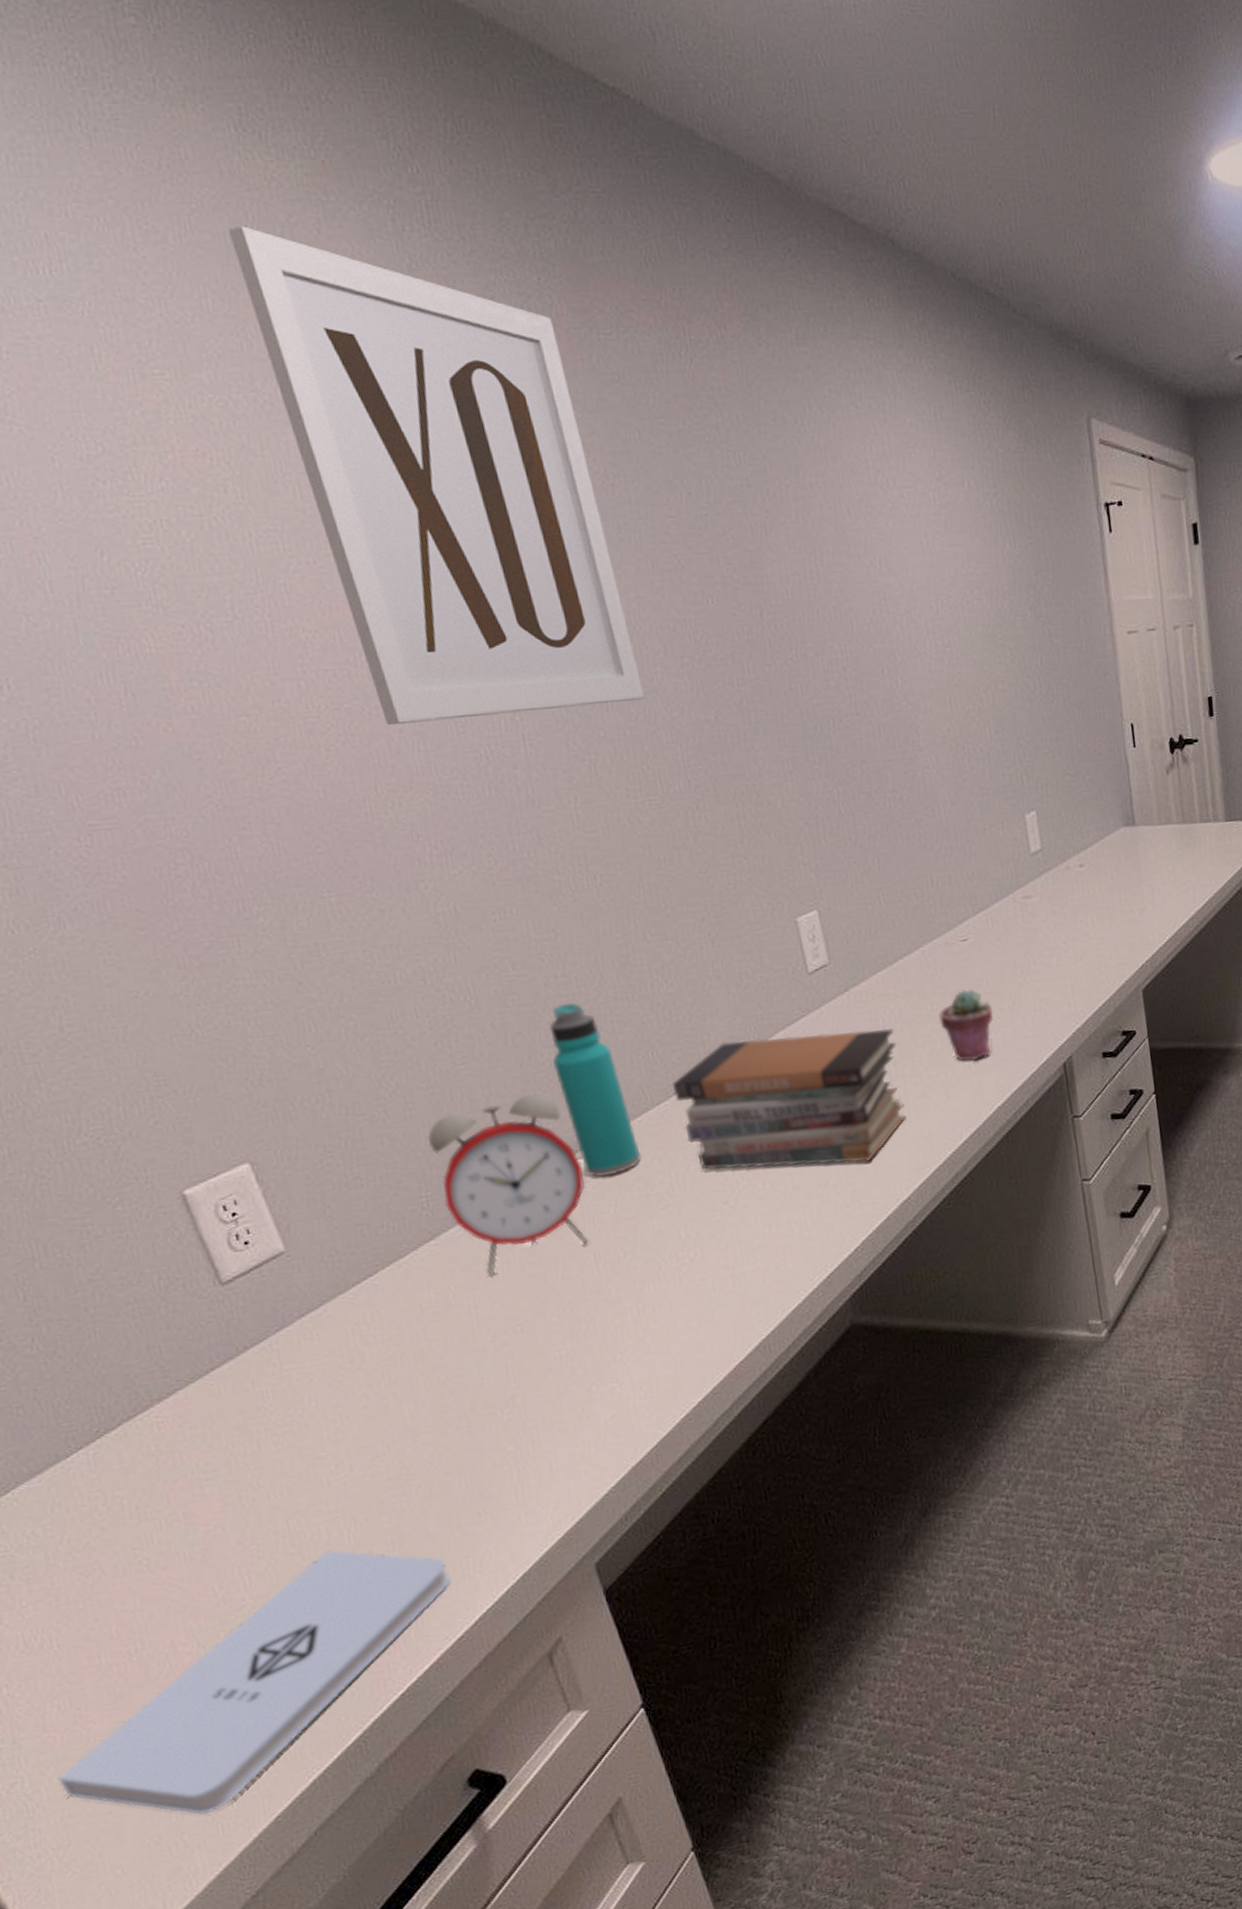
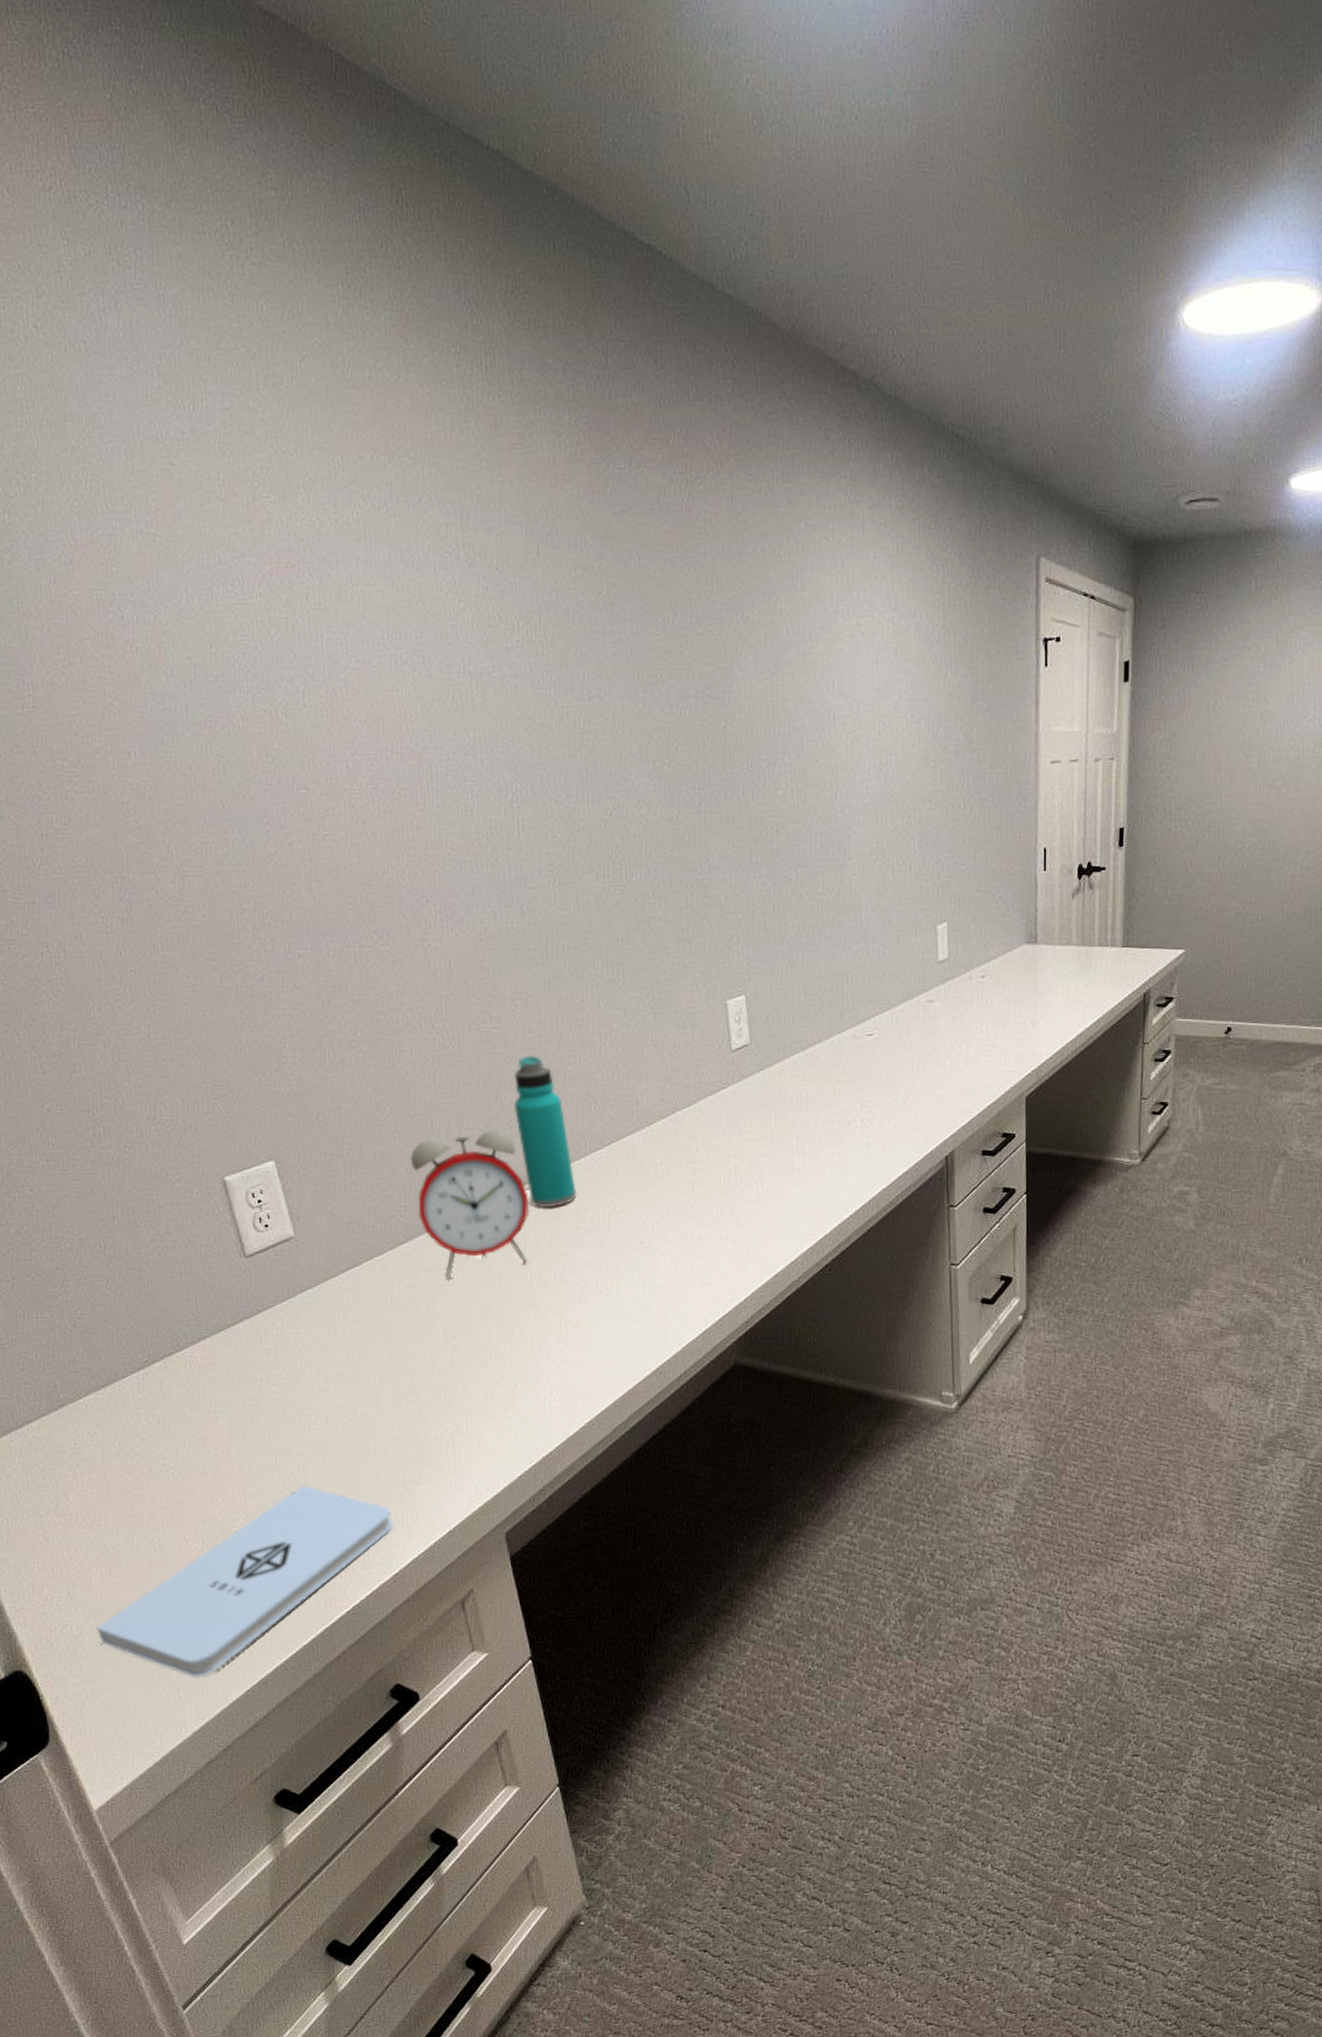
wall art: present [227,226,645,725] -> none [328,370,620,804]
book stack: present [671,1028,906,1170] -> none [607,1104,801,1223]
potted succulent: present [939,989,993,1061] -> none [840,1079,888,1144]

